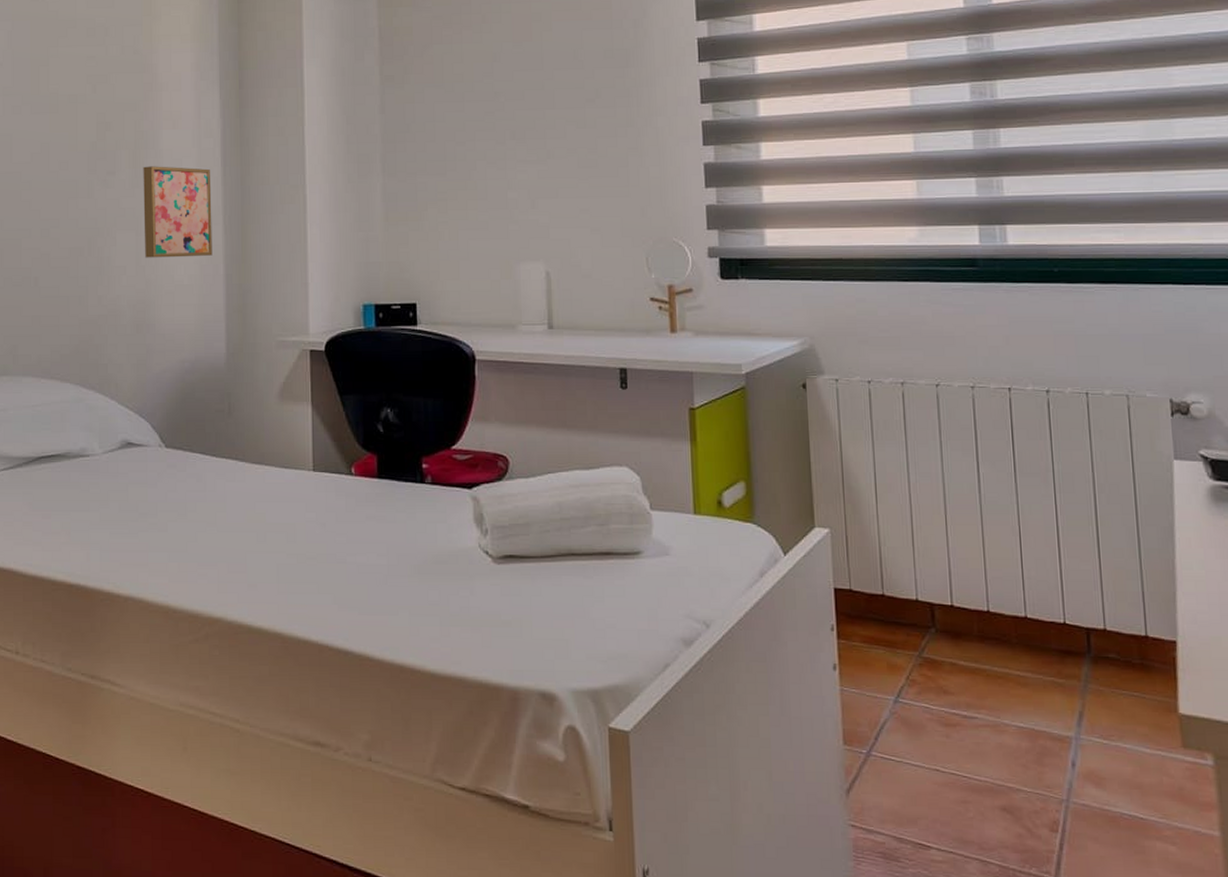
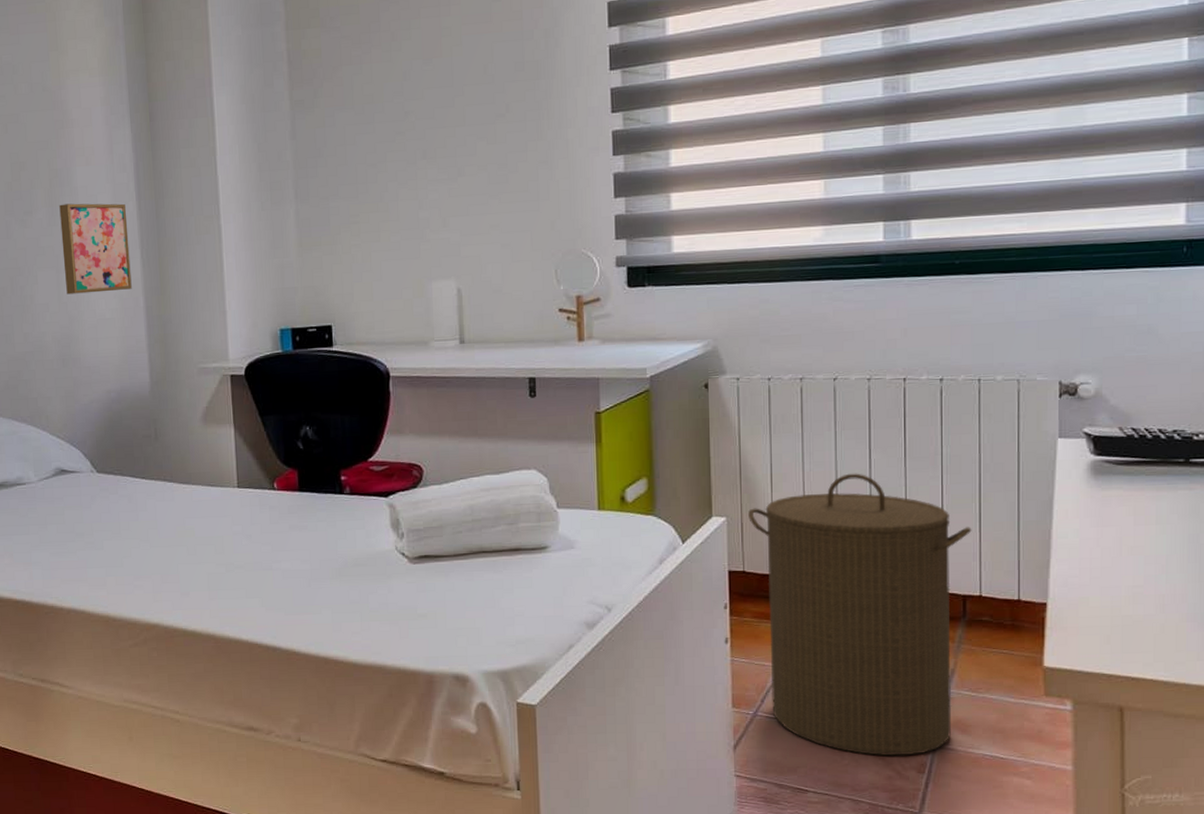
laundry hamper: none [853,487,1091,811] -> present [748,473,972,756]

